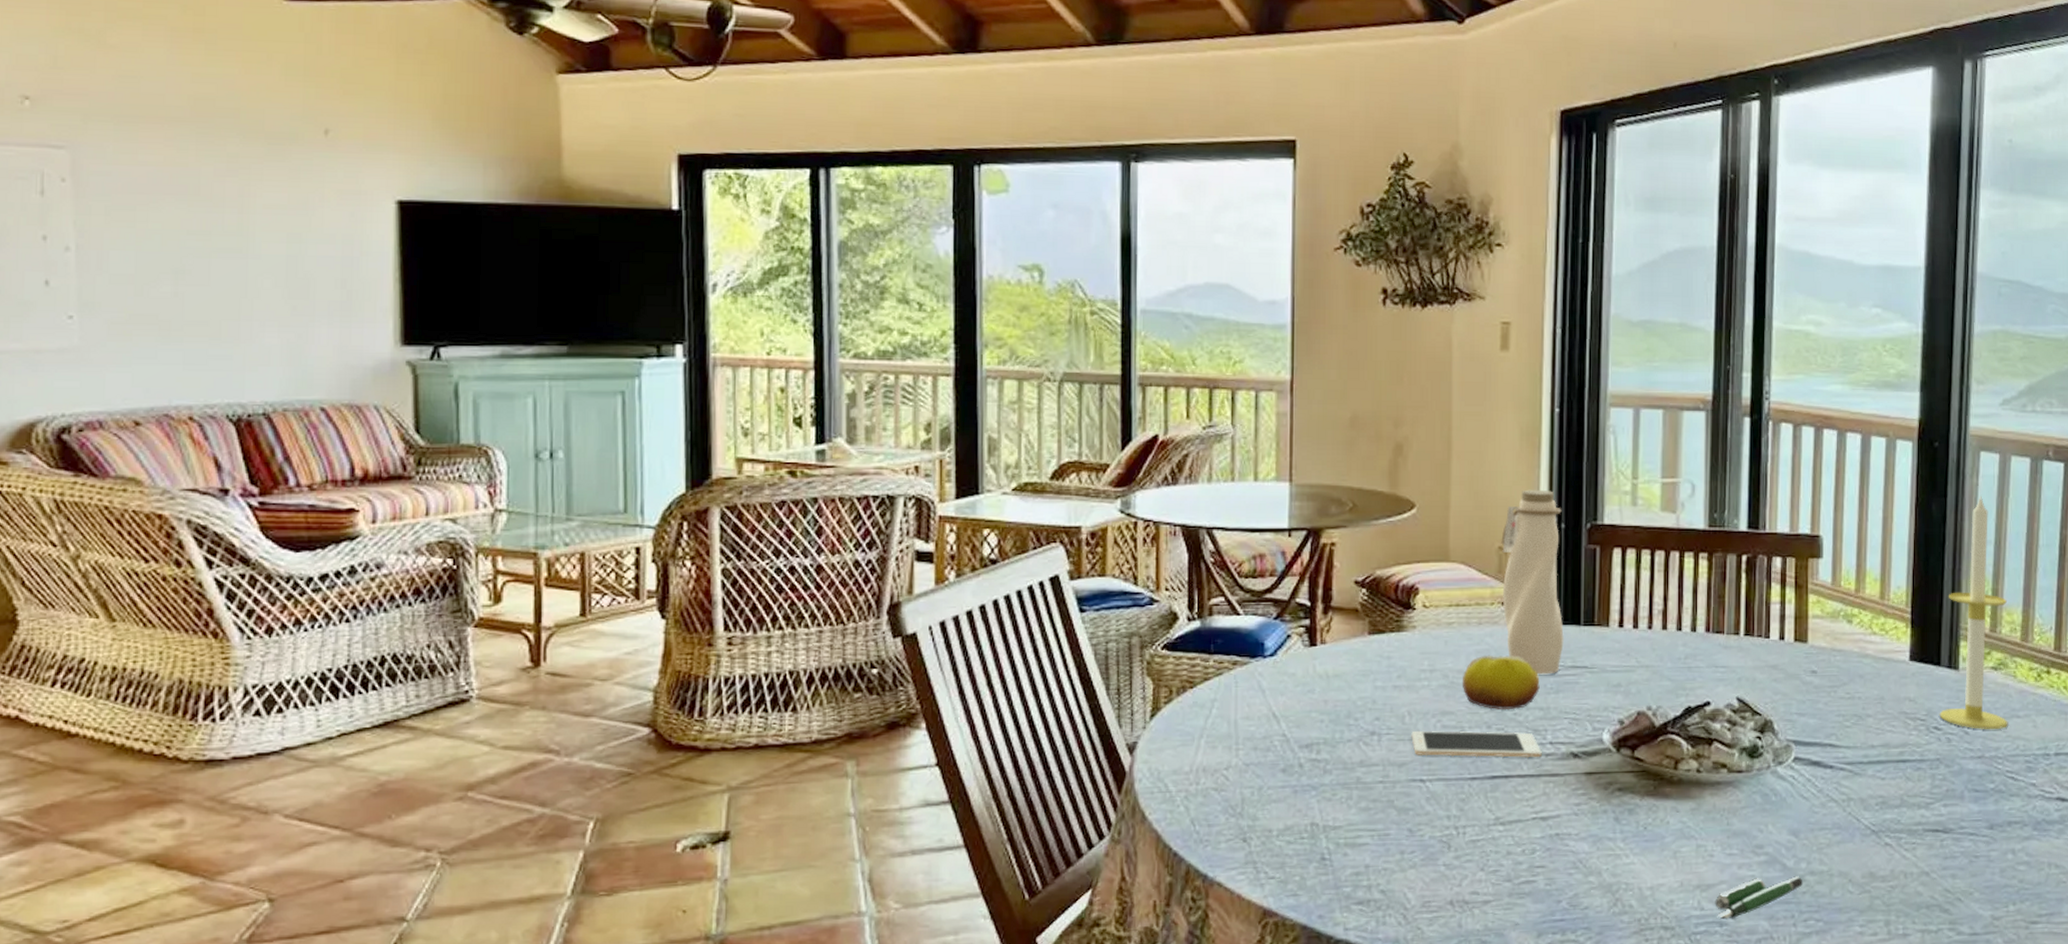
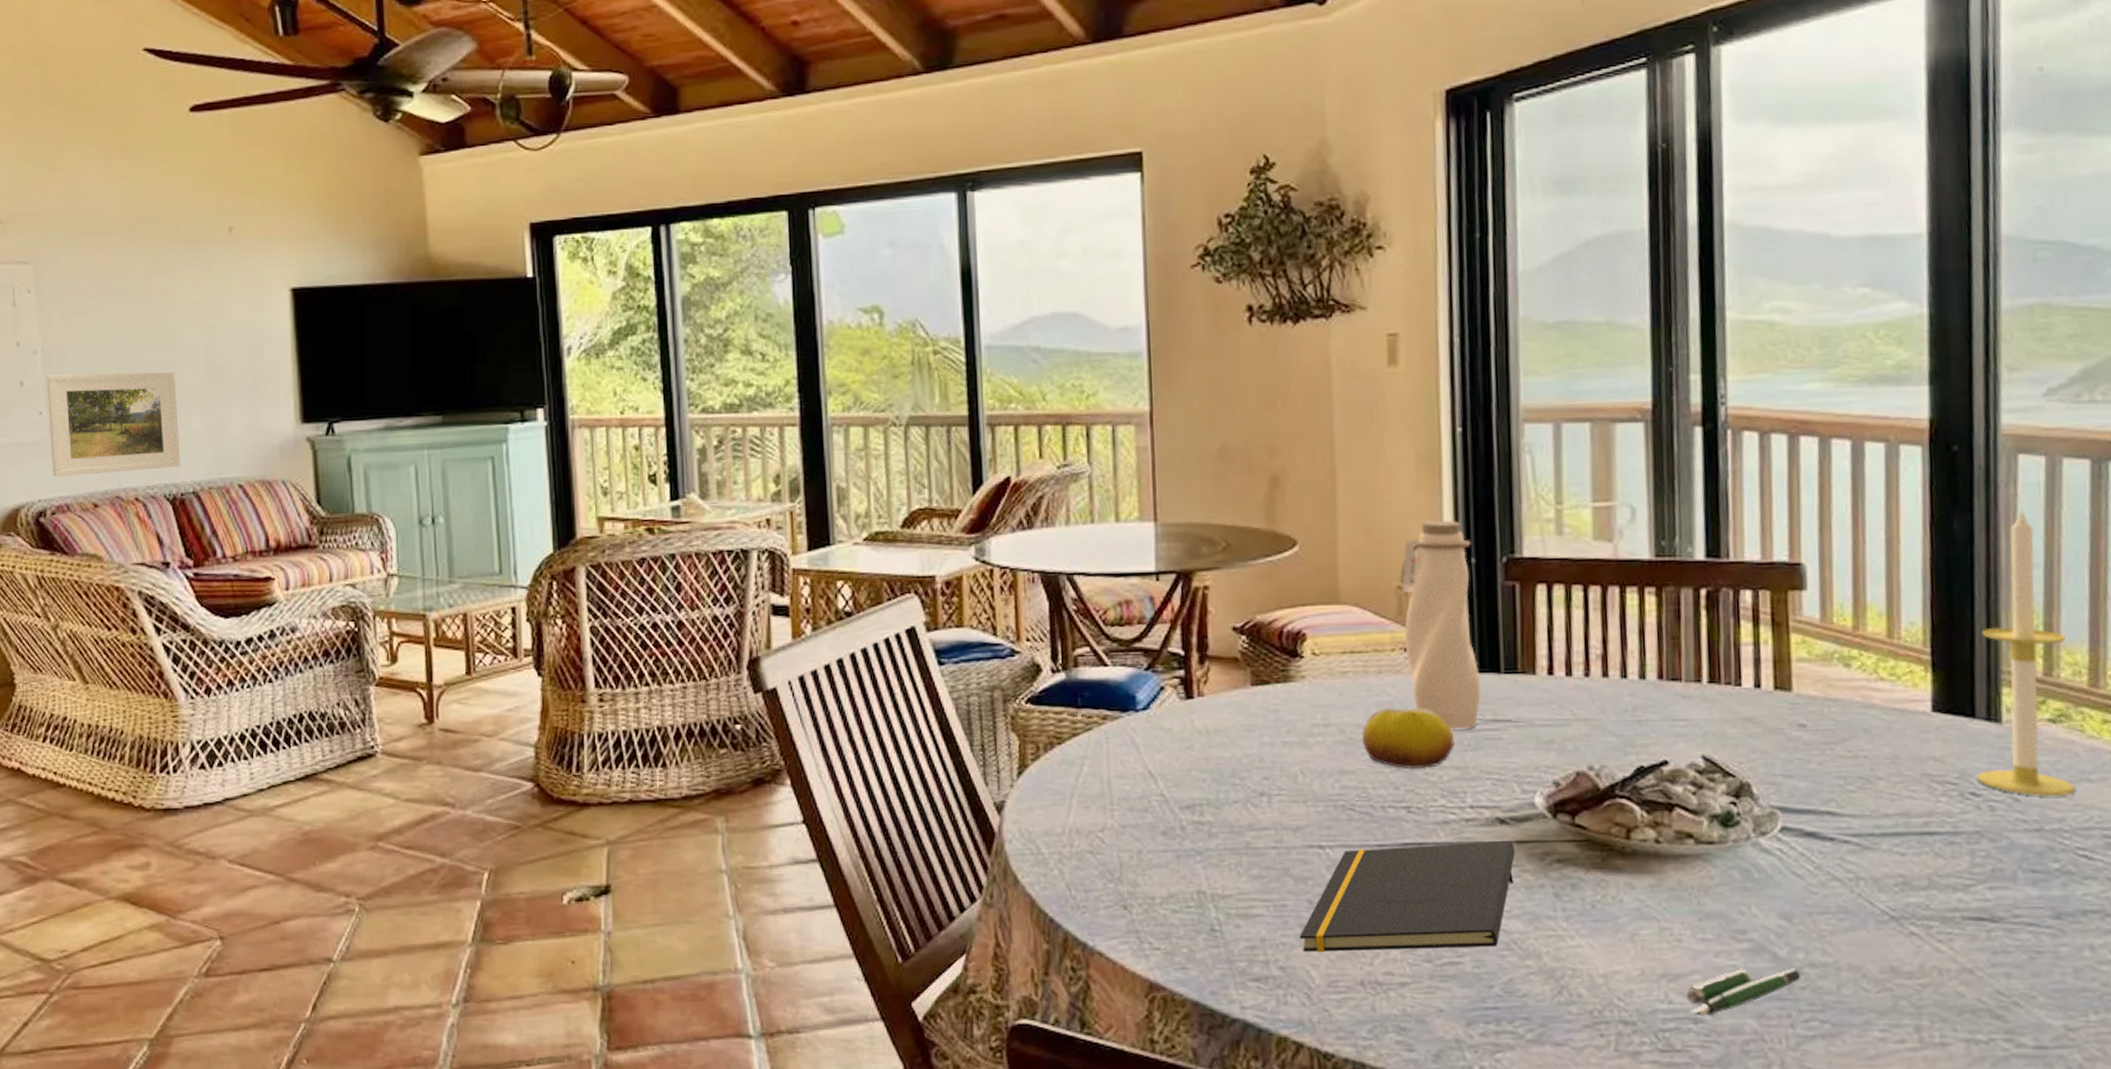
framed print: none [79,274,250,390] -> present [46,372,181,478]
notepad: none [1399,772,1584,877] -> present [1299,840,1515,953]
cell phone: present [1411,730,1542,758] -> none [1306,791,1461,824]

